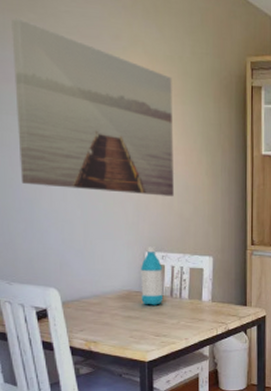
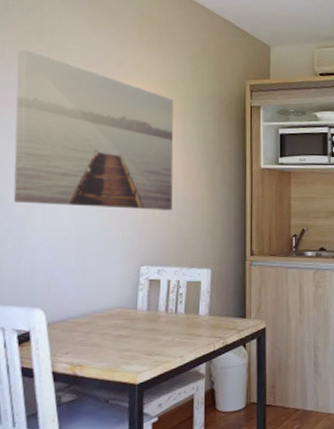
water bottle: present [141,246,164,305] -> none [134,261,158,323]

